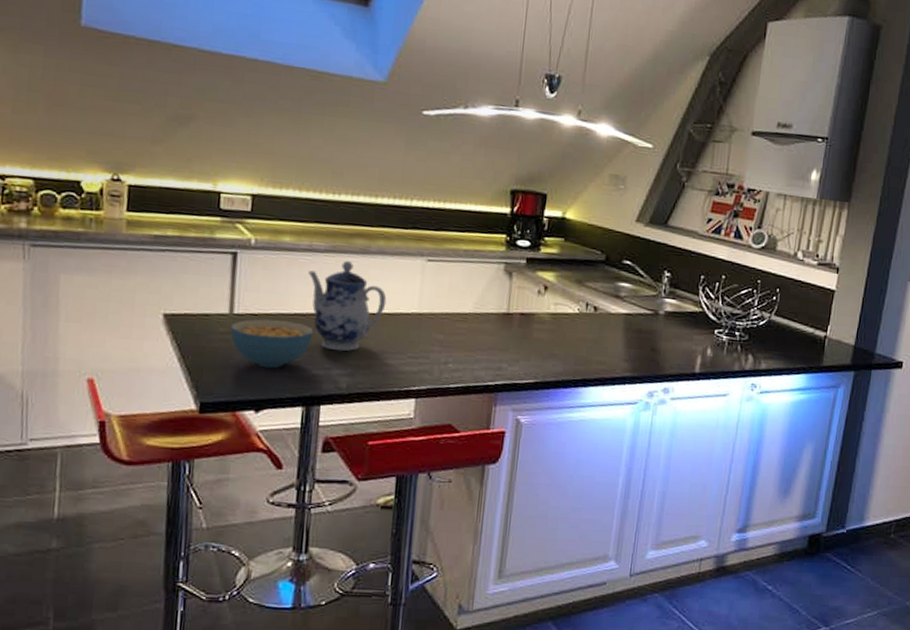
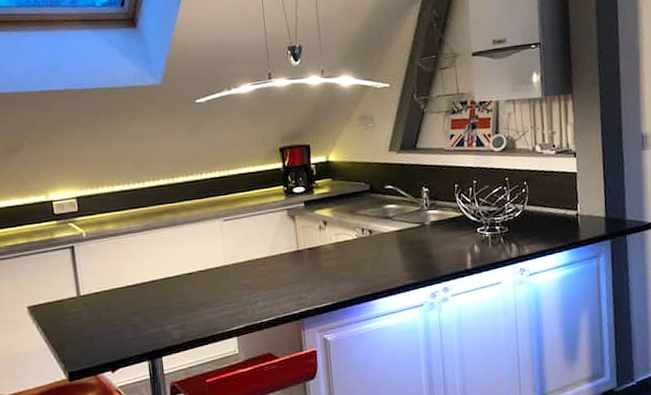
cereal bowl: present [230,319,313,369] -> none [80,292,145,335]
teapot: present [308,260,387,352] -> none [131,234,198,310]

